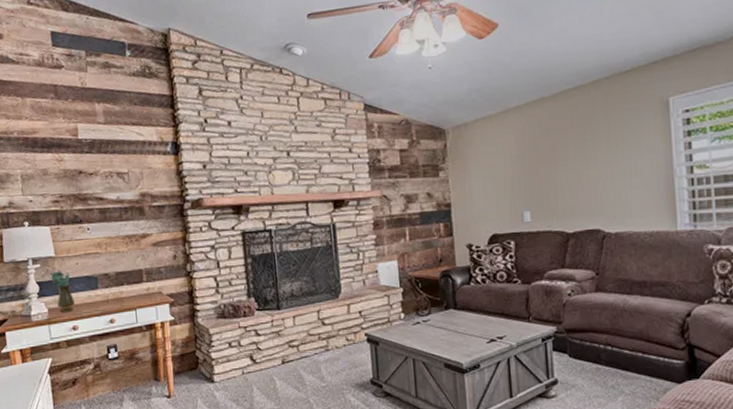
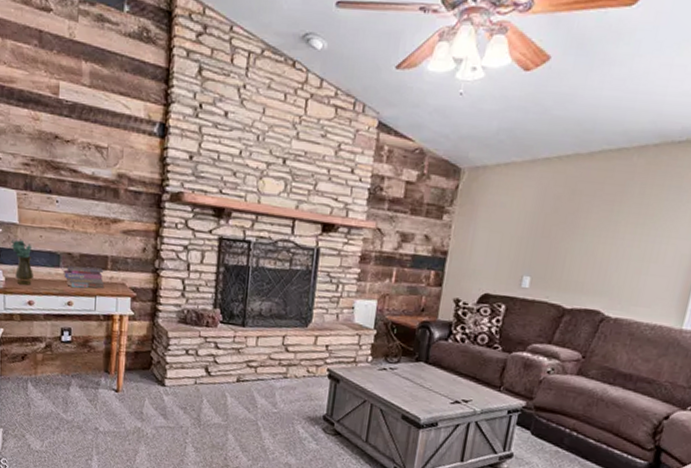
books: none [102,282,143,306] -> present [63,265,105,289]

